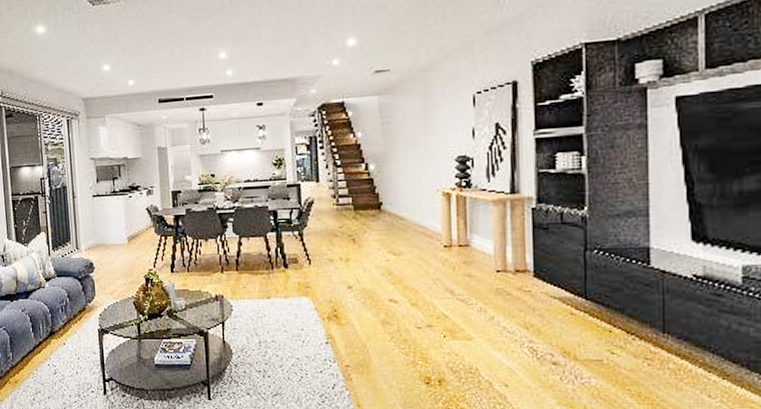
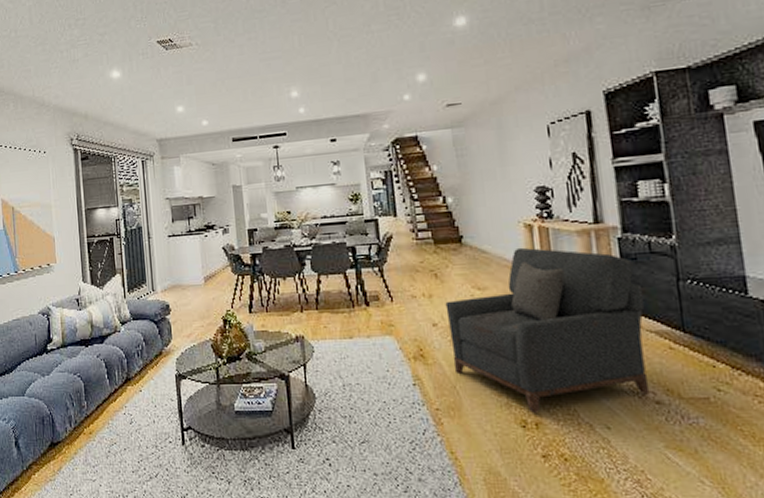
armchair: none [361,215,551,372] -> present [445,247,650,414]

